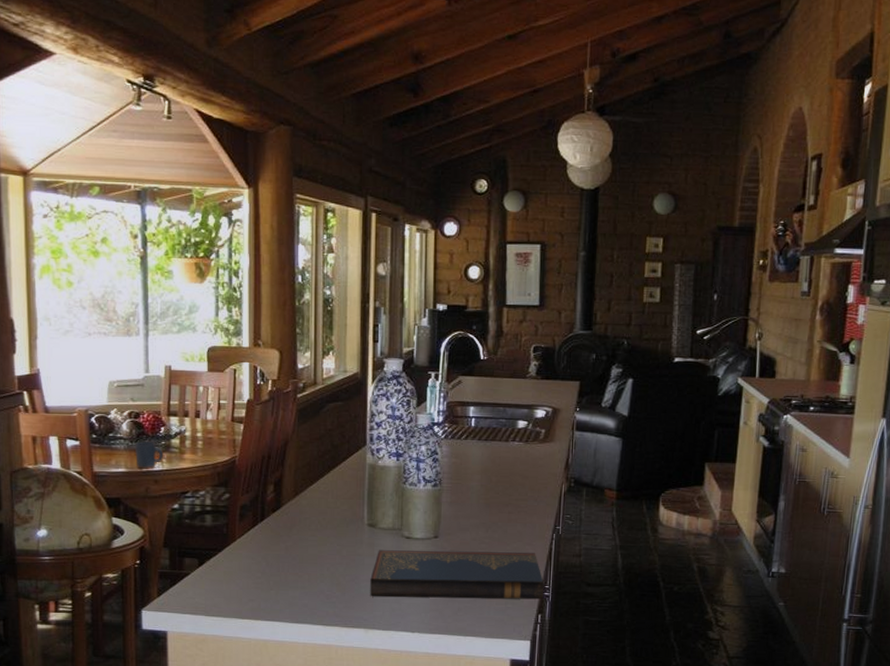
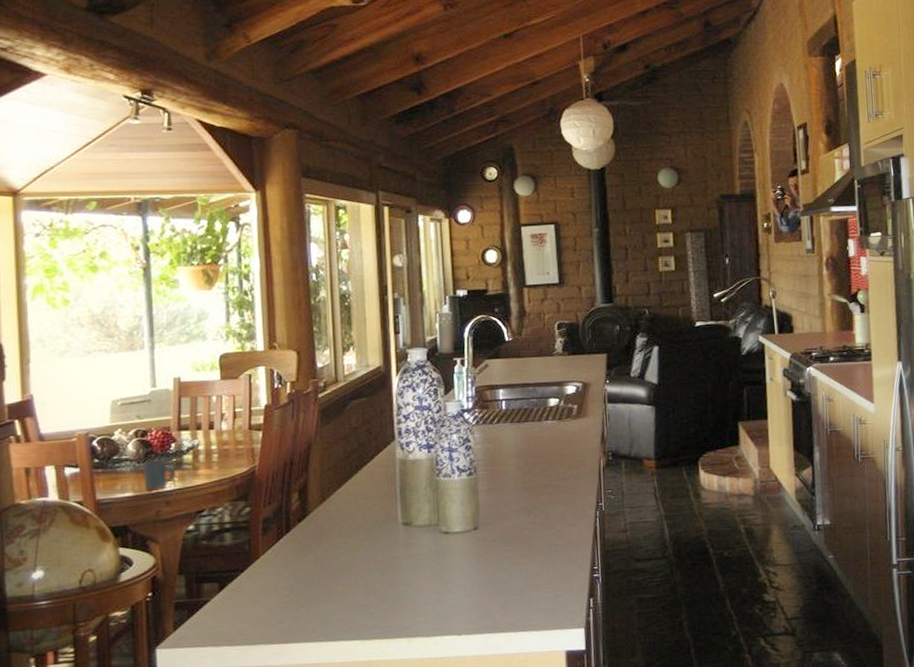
hardcover book: present [370,550,543,600] -> none [409,532,593,602]

